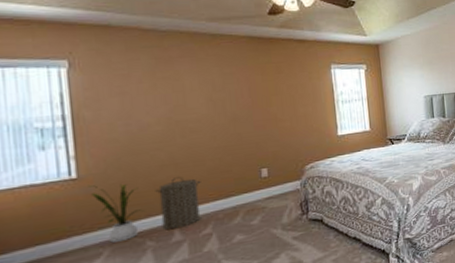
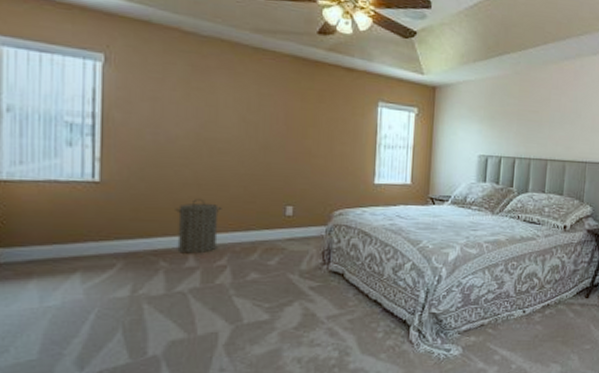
house plant: present [88,183,145,243] -> none [109,192,162,256]

